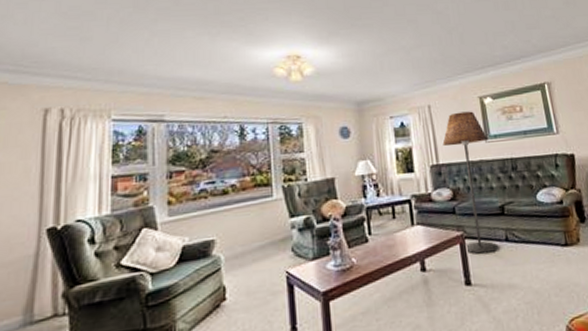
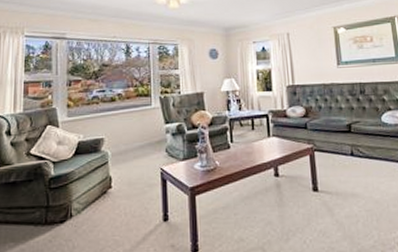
floor lamp: present [442,111,498,254] -> none [298,39,343,165]

